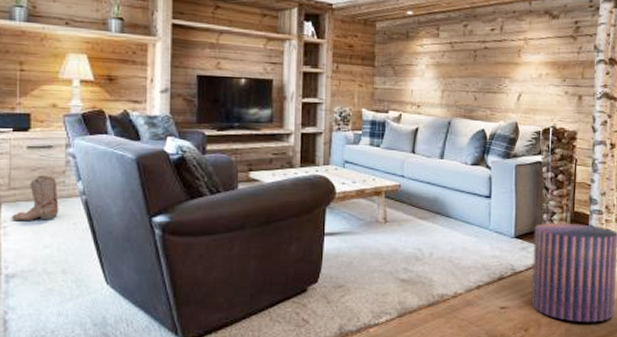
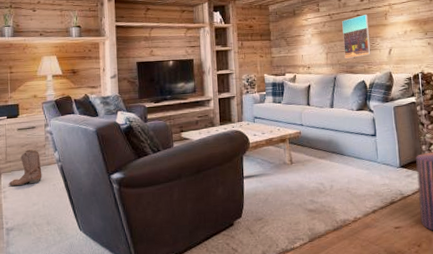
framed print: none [464,48,498,101] -> present [342,14,371,59]

